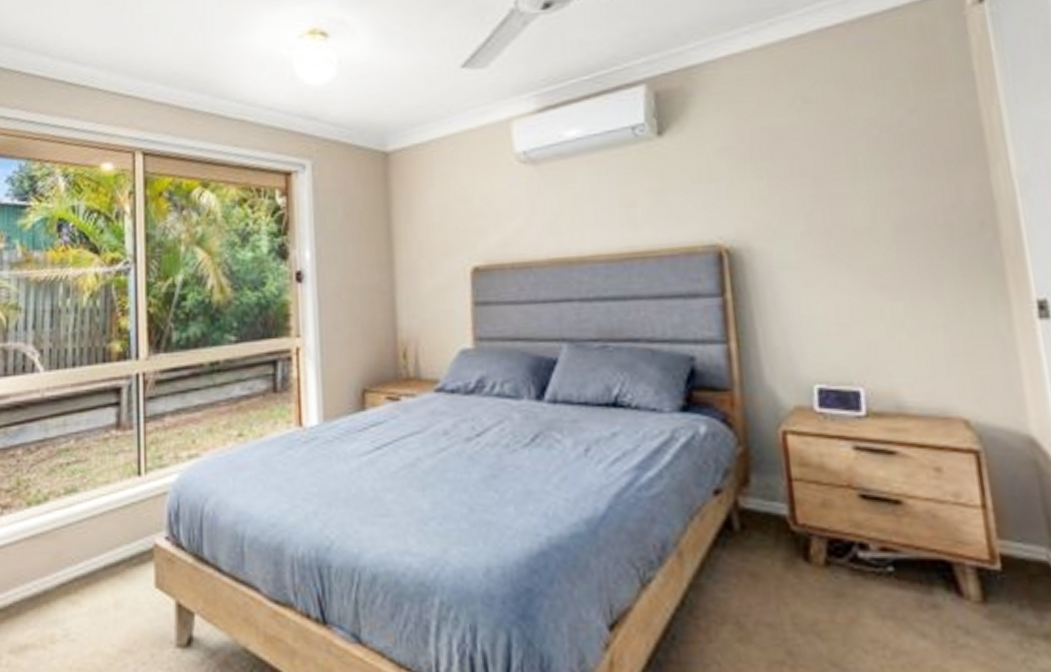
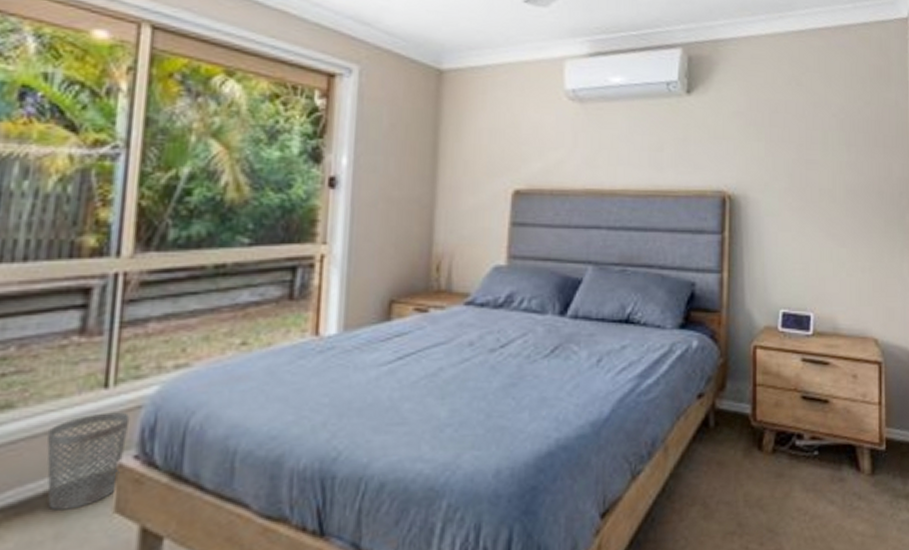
wastebasket: none [102,497,159,582] -> present [46,412,131,511]

